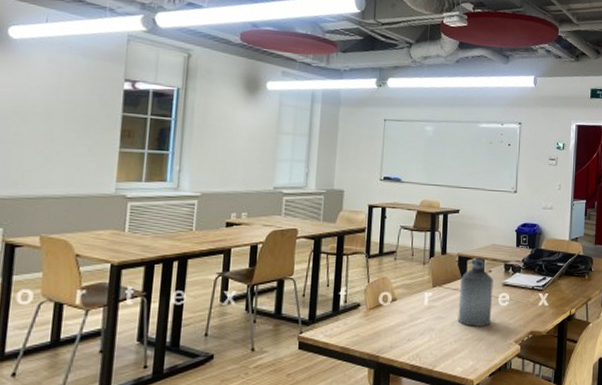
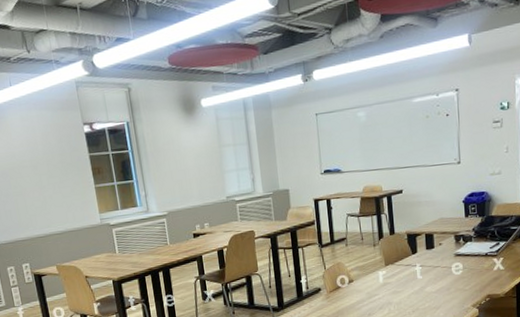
bottle: present [458,256,493,326] -> none [412,231,446,297]

